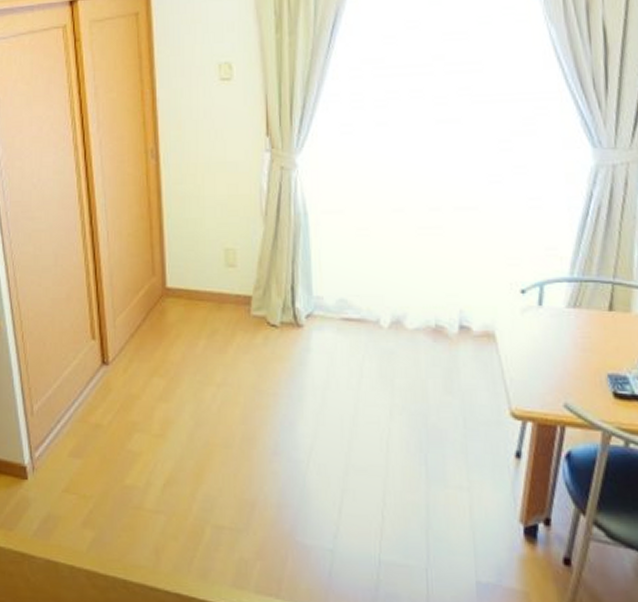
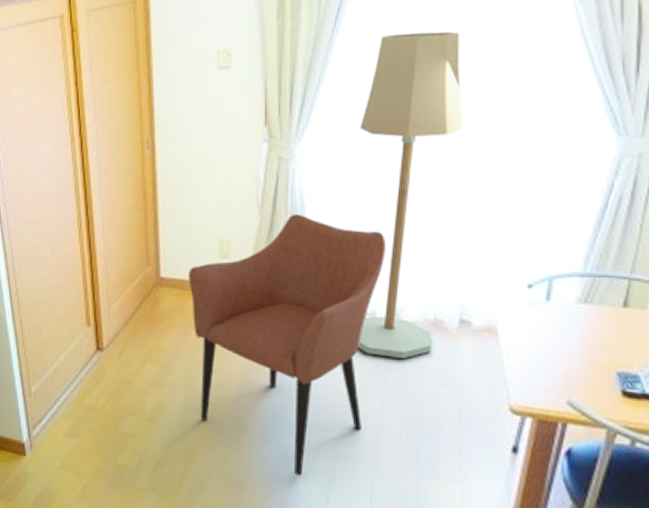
armchair: none [195,222,387,490] -> present [189,213,386,476]
floor lamp: none [357,48,454,365] -> present [358,31,463,358]

